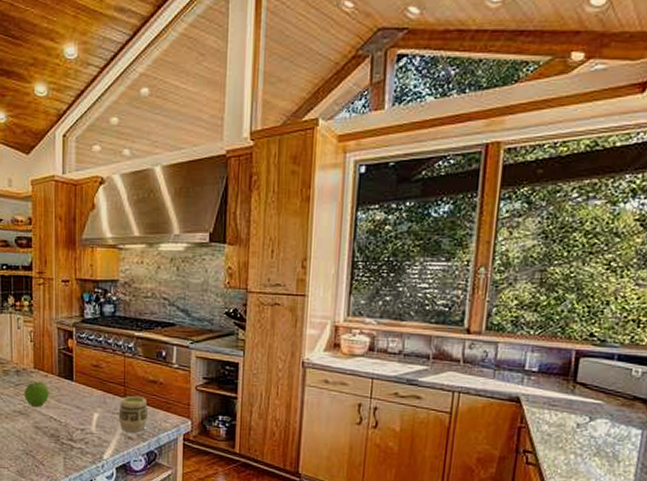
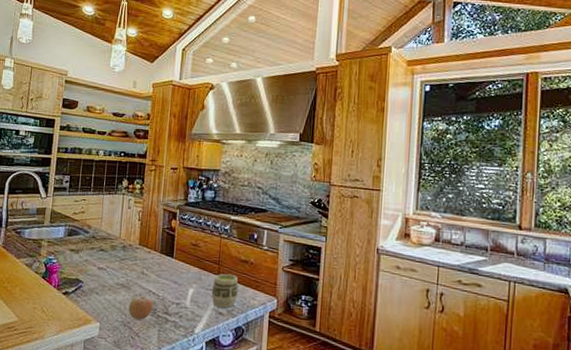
fruit: present [23,381,49,408] -> none [127,256,151,281]
fruit: none [29,421,56,448] -> present [128,294,153,320]

